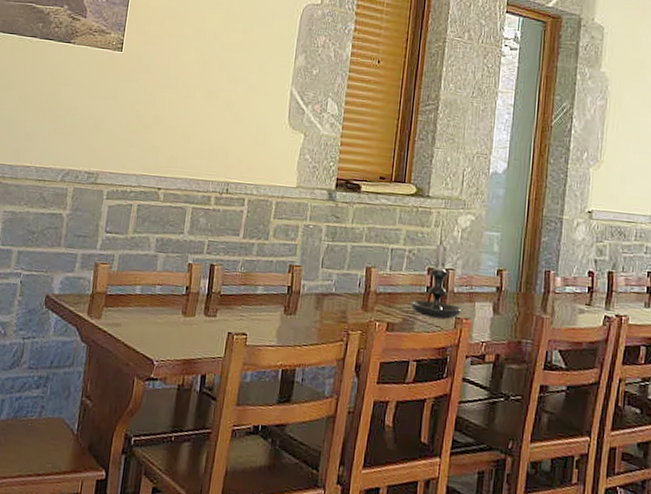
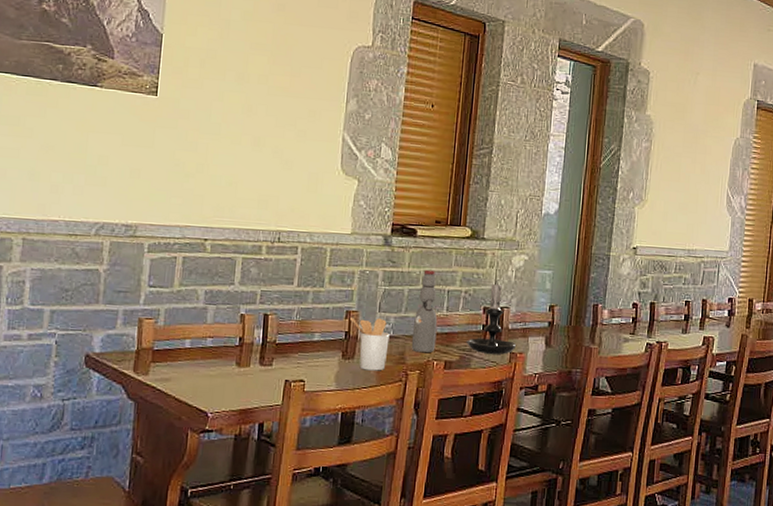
utensil holder: none [293,271,332,329] -> present [350,317,390,371]
bottle: none [353,227,381,313] -> present [411,270,438,353]

